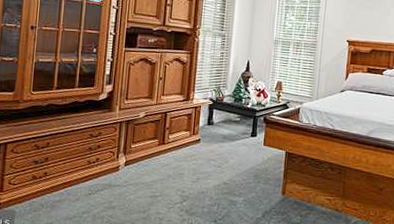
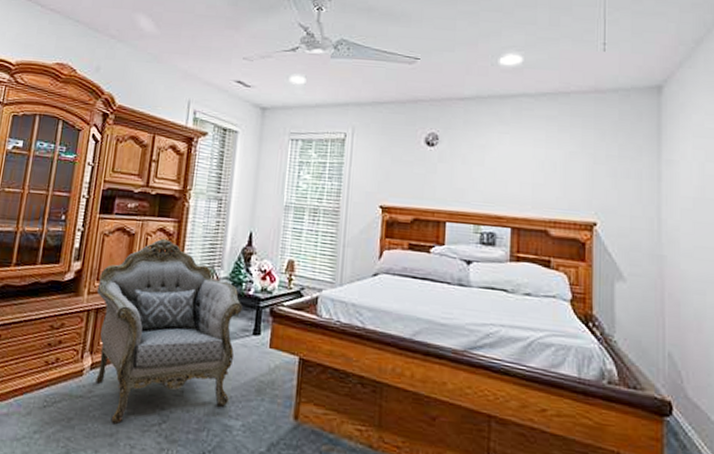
armchair: none [126,66,243,204] -> present [96,238,243,425]

